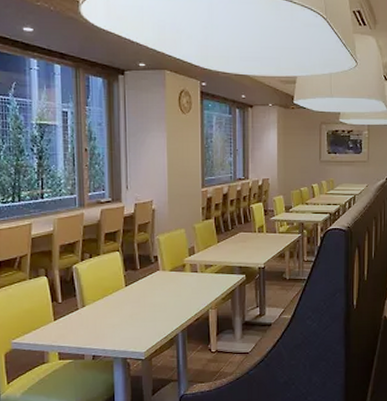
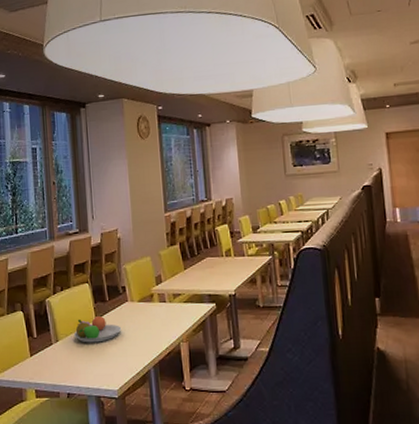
fruit bowl: none [101,282,152,309] -> present [73,315,122,343]

